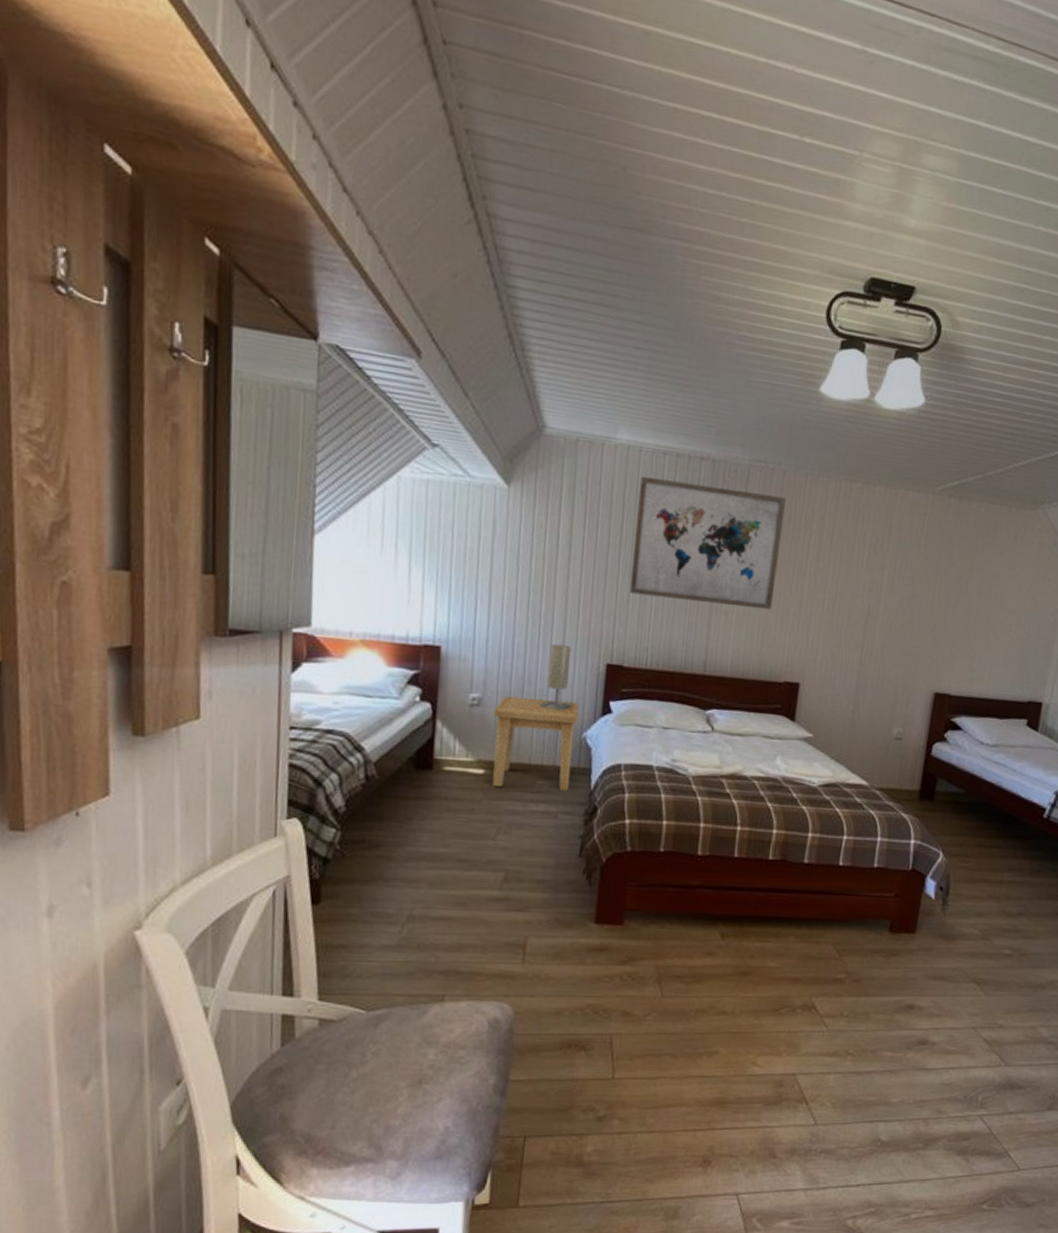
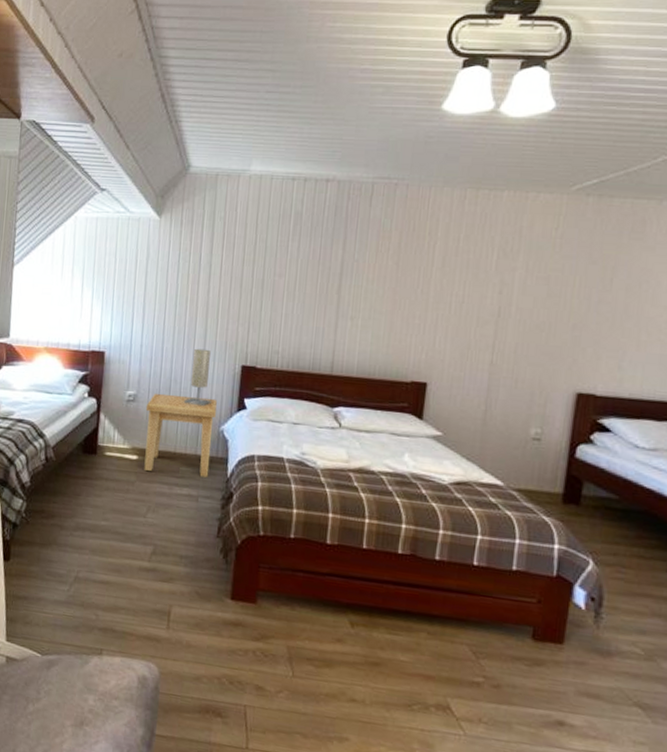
wall art: present [629,475,786,610] -> none [261,200,409,314]

